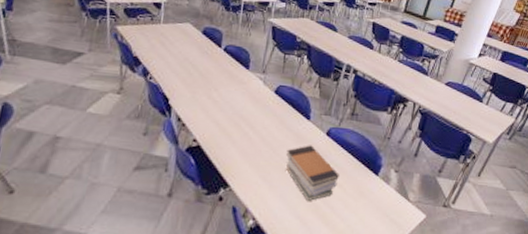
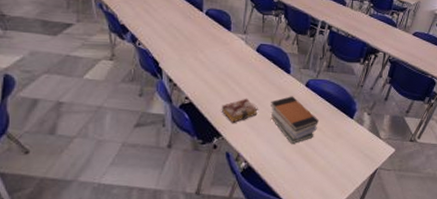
book: none [231,144,272,172] -> present [221,98,258,123]

